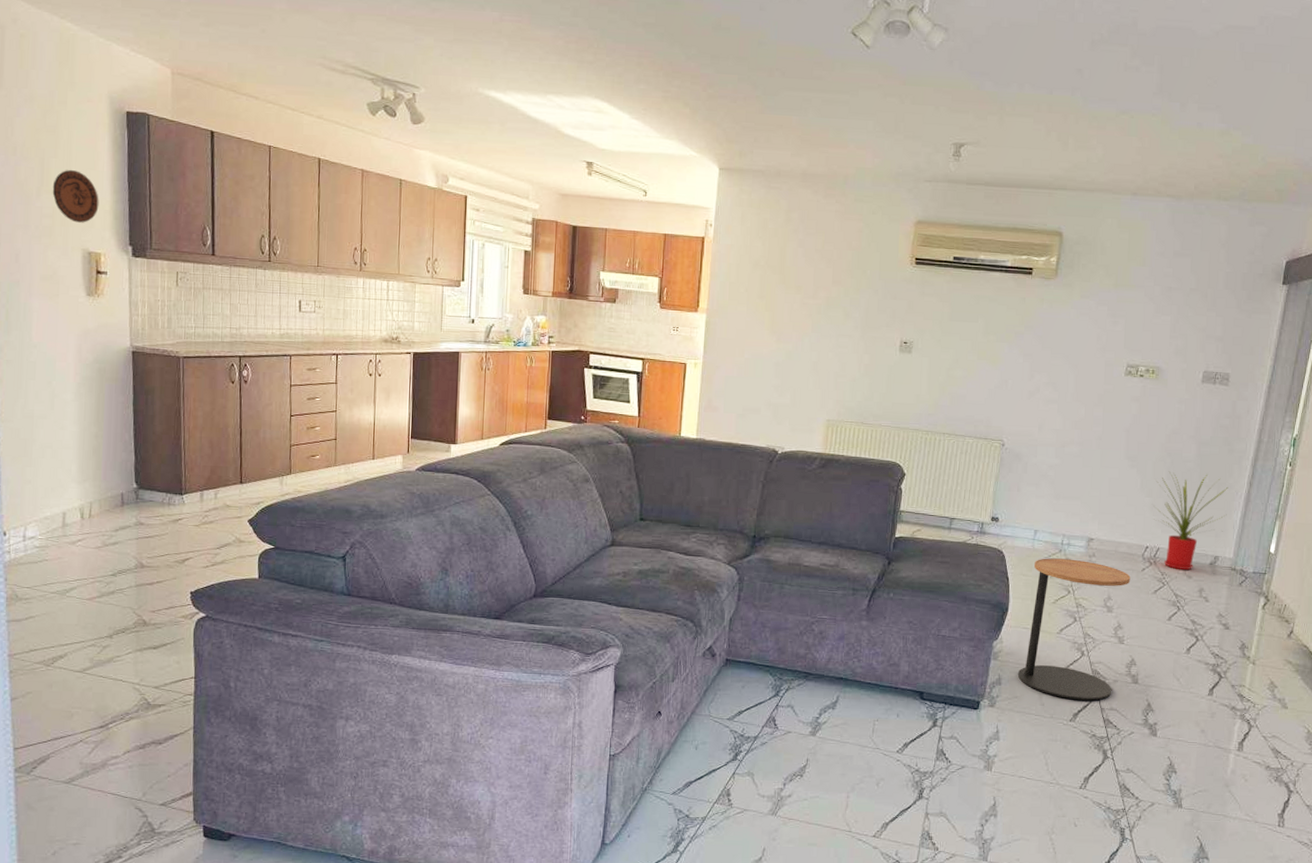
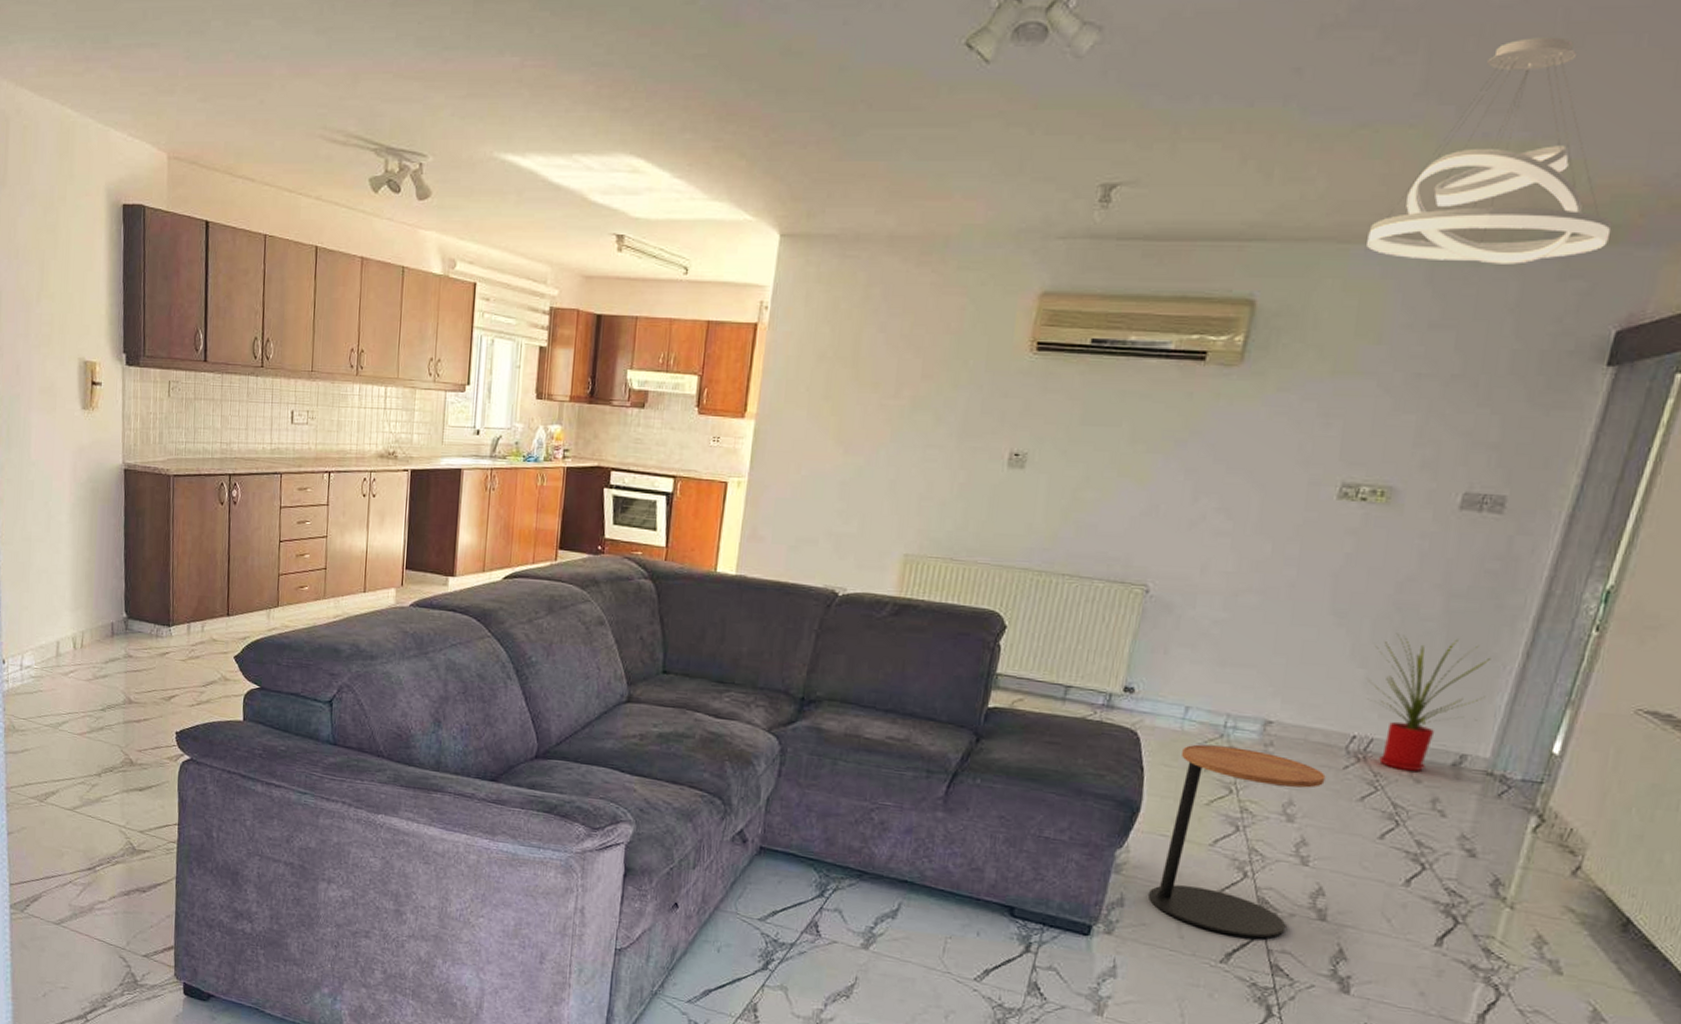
decorative plate: present [52,169,99,223] -> none [51,271,95,330]
pendant light: none [1131,60,1278,214] -> present [1367,37,1613,265]

